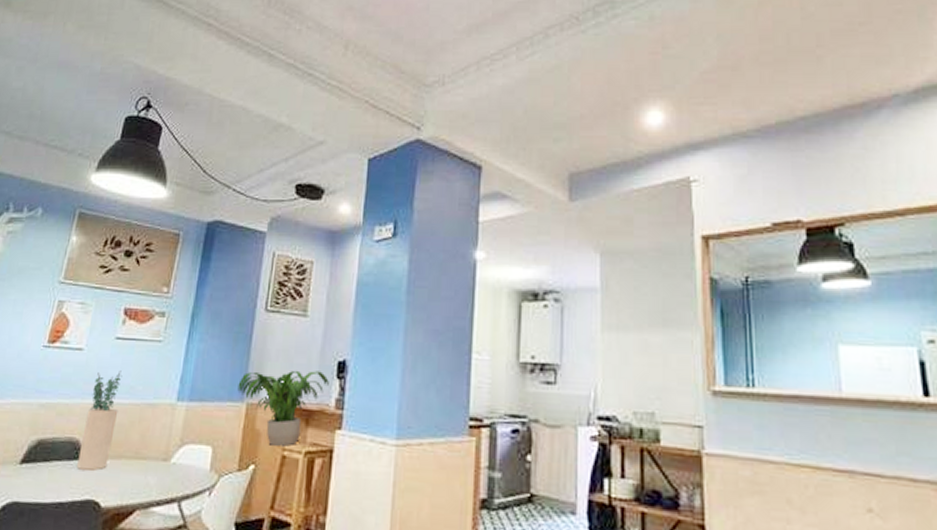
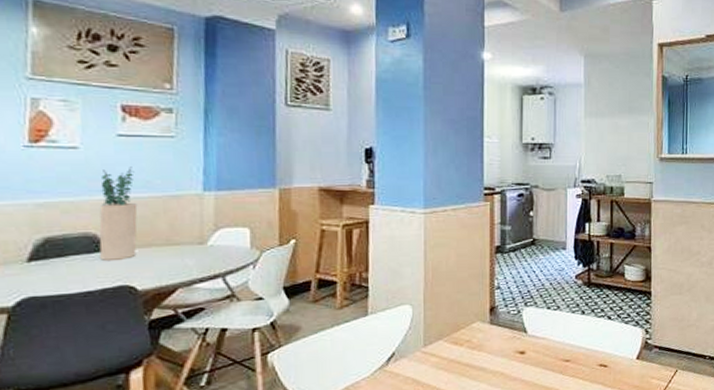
potted plant: present [237,370,329,447] -> none [267,158,359,224]

